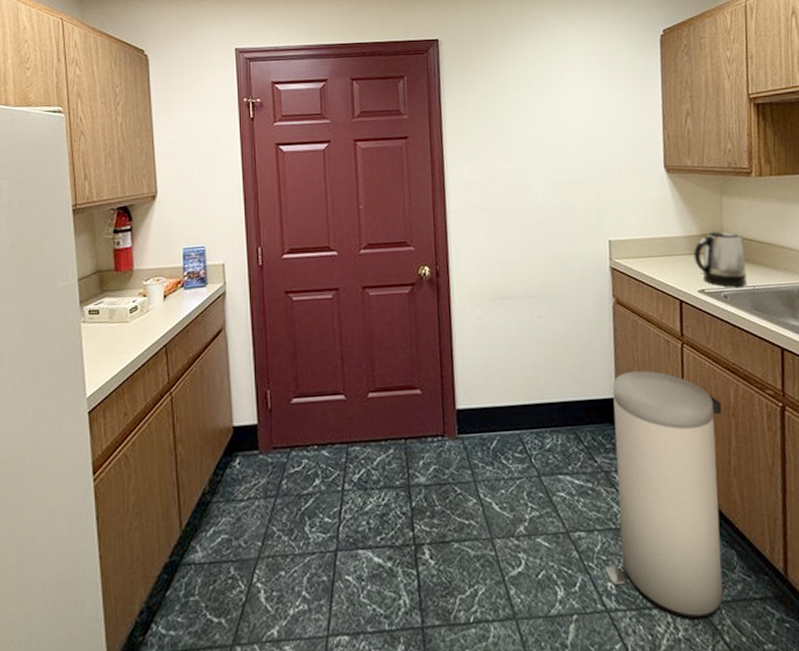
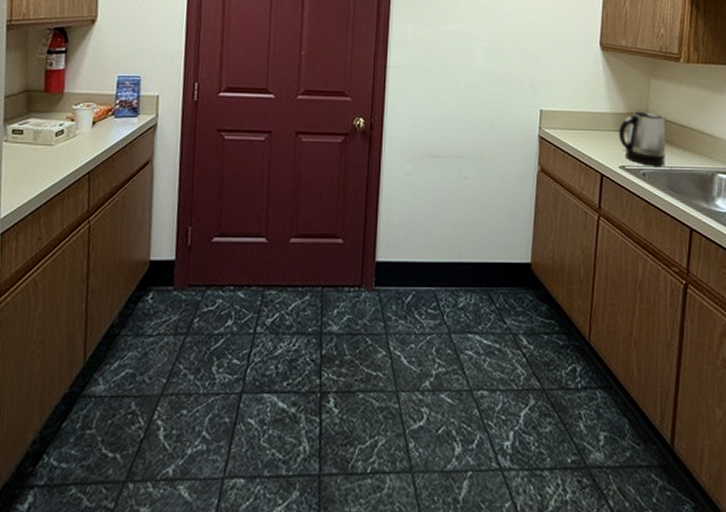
pedal bin: present [604,370,724,621] -> none [502,239,630,485]

